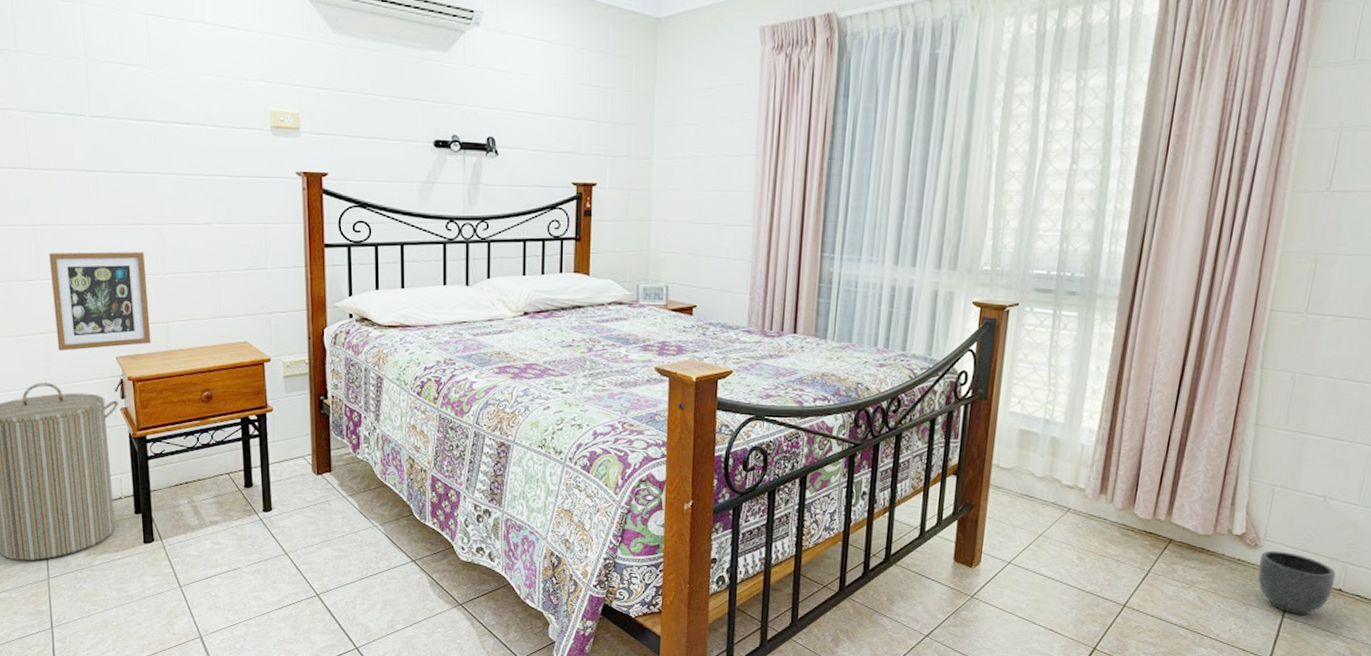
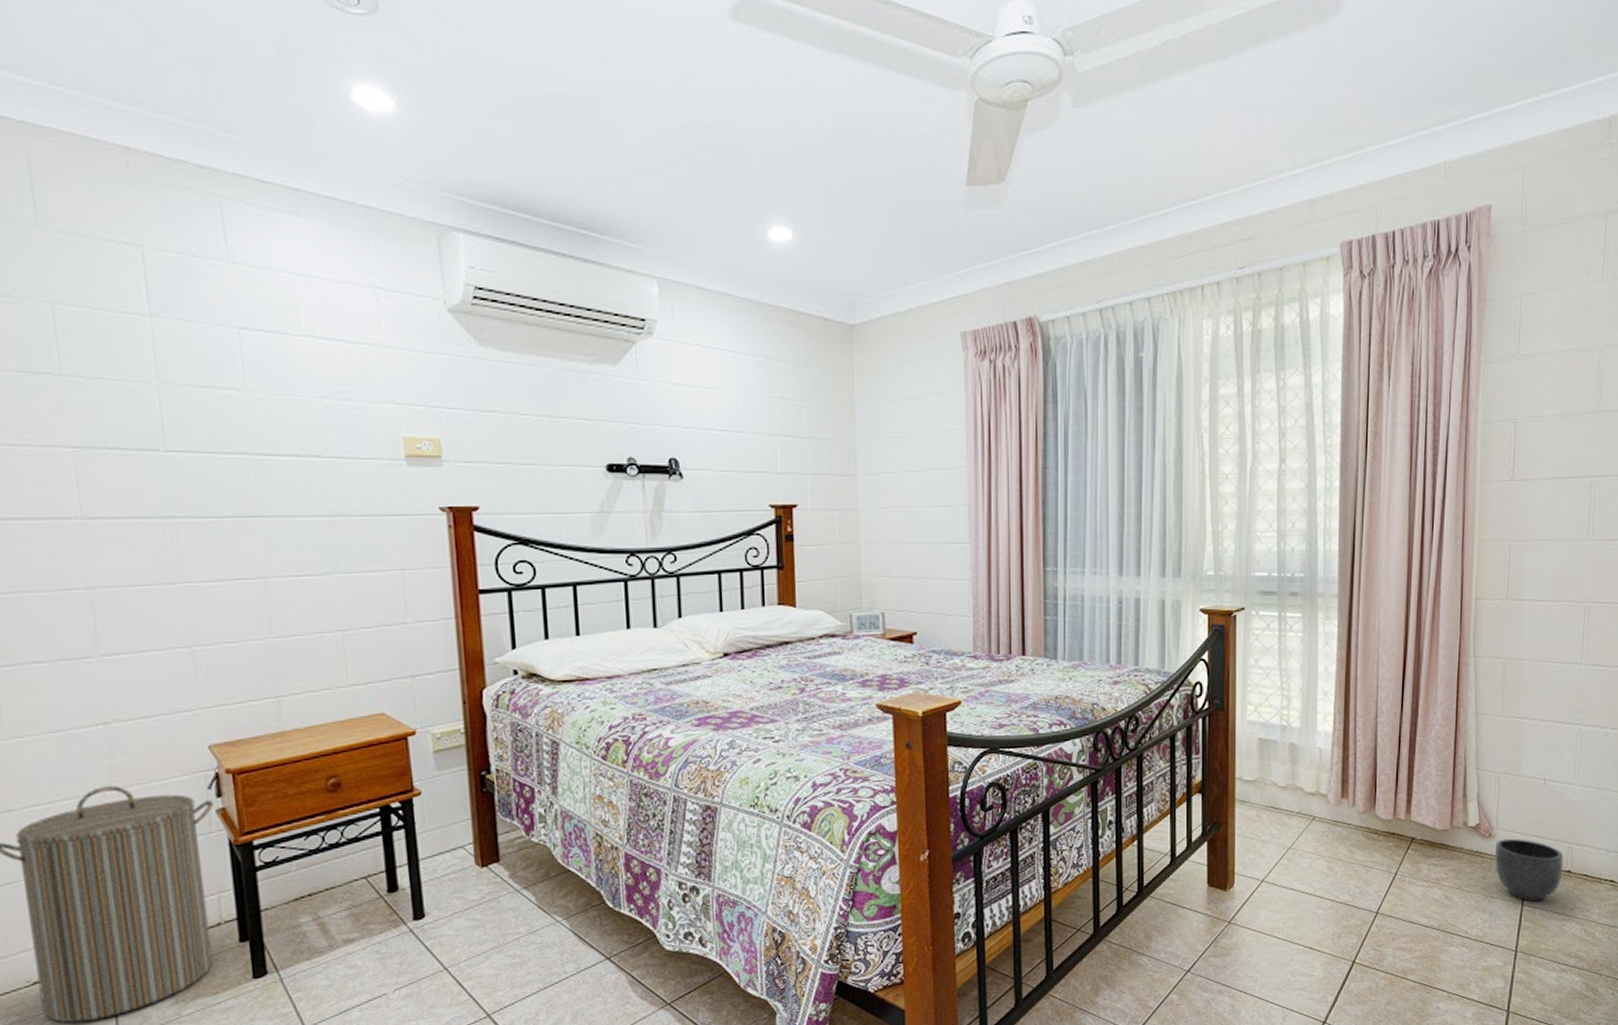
picture frame: present [49,251,152,351] -> none [111,613,257,745]

